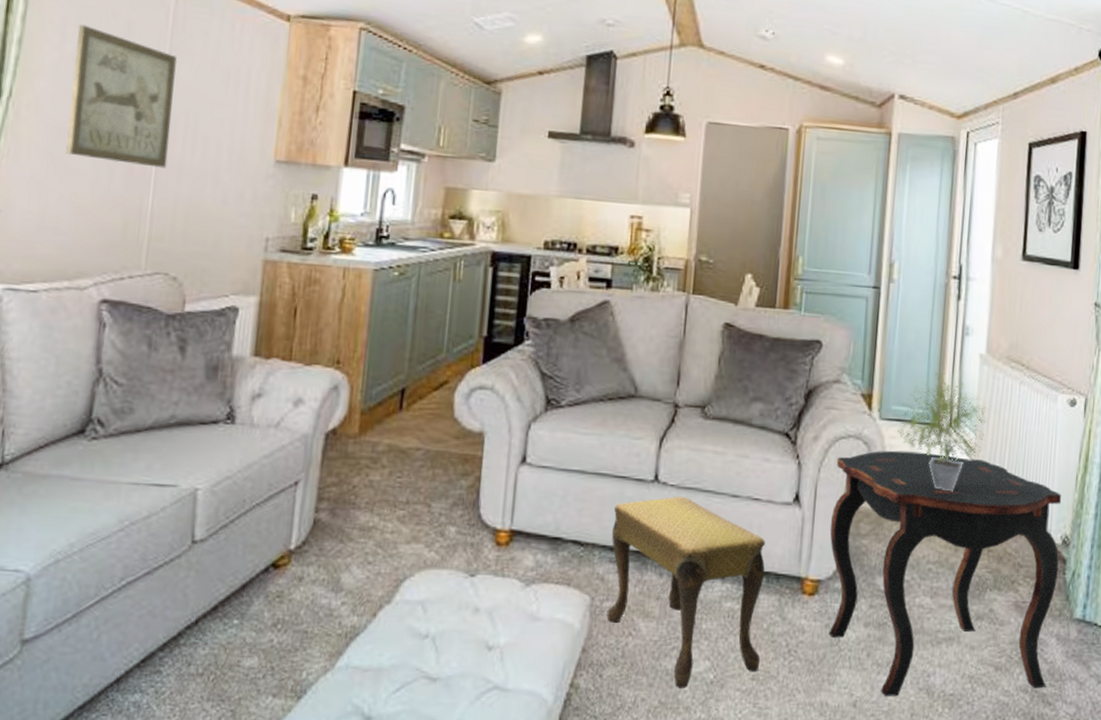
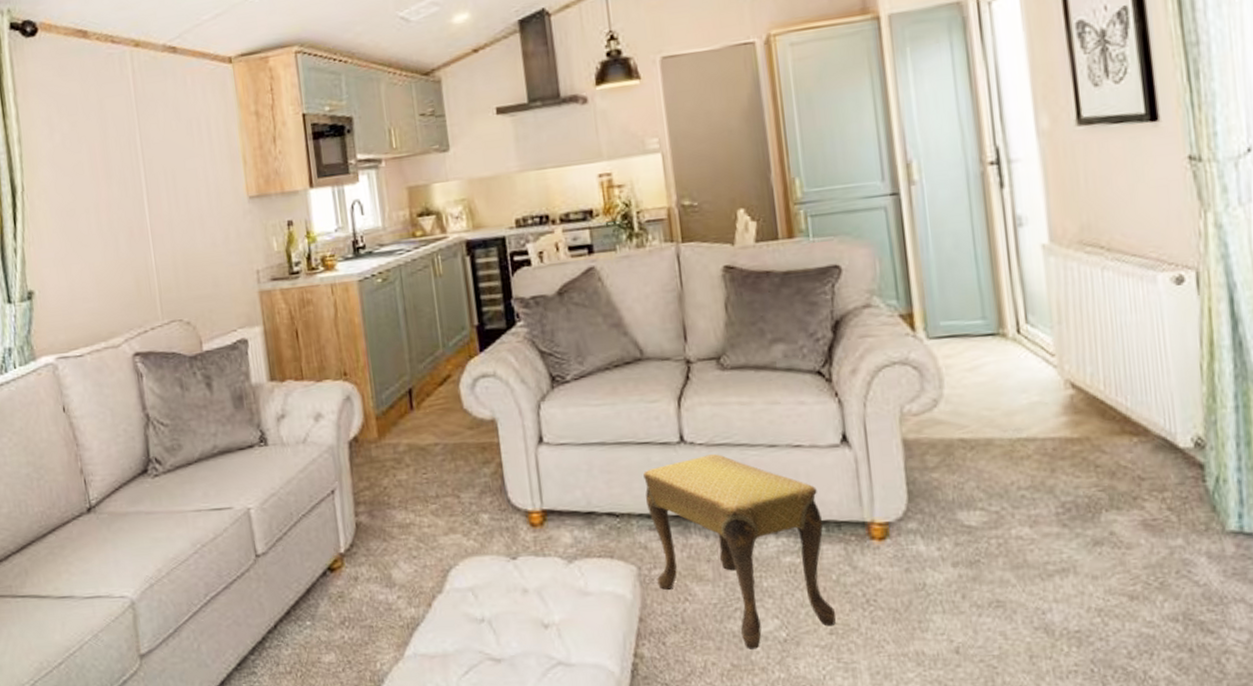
wall art: present [66,24,178,168] -> none [60,112,159,231]
side table: present [829,450,1062,697] -> none [883,364,1203,639]
potted plant: present [896,371,986,492] -> none [950,273,1065,407]

